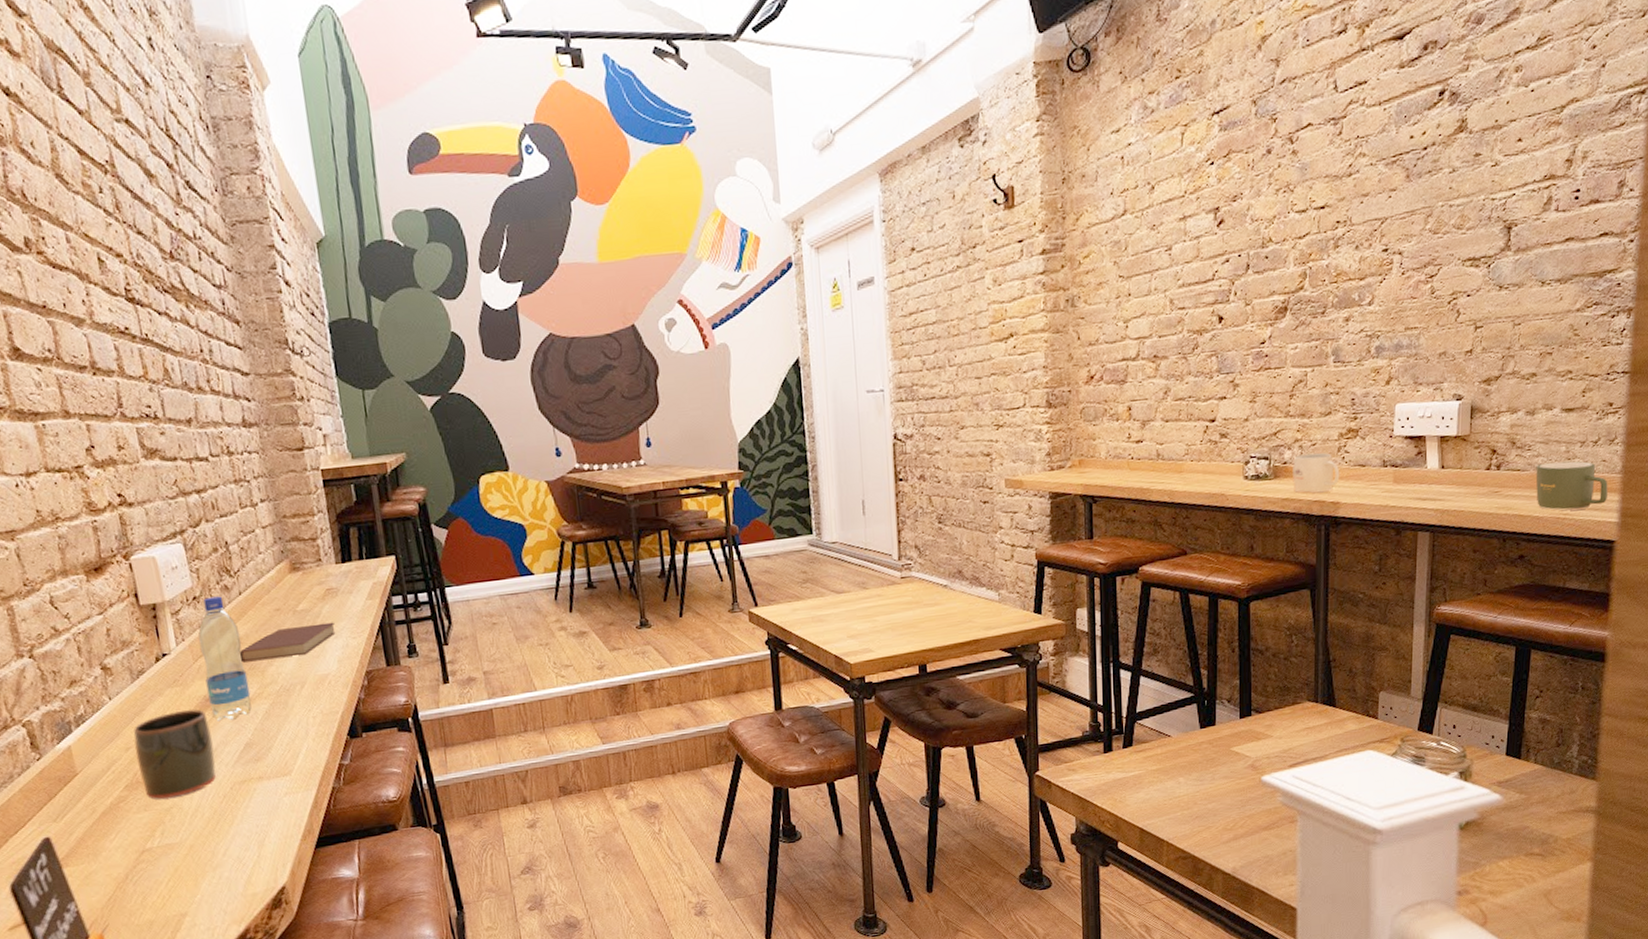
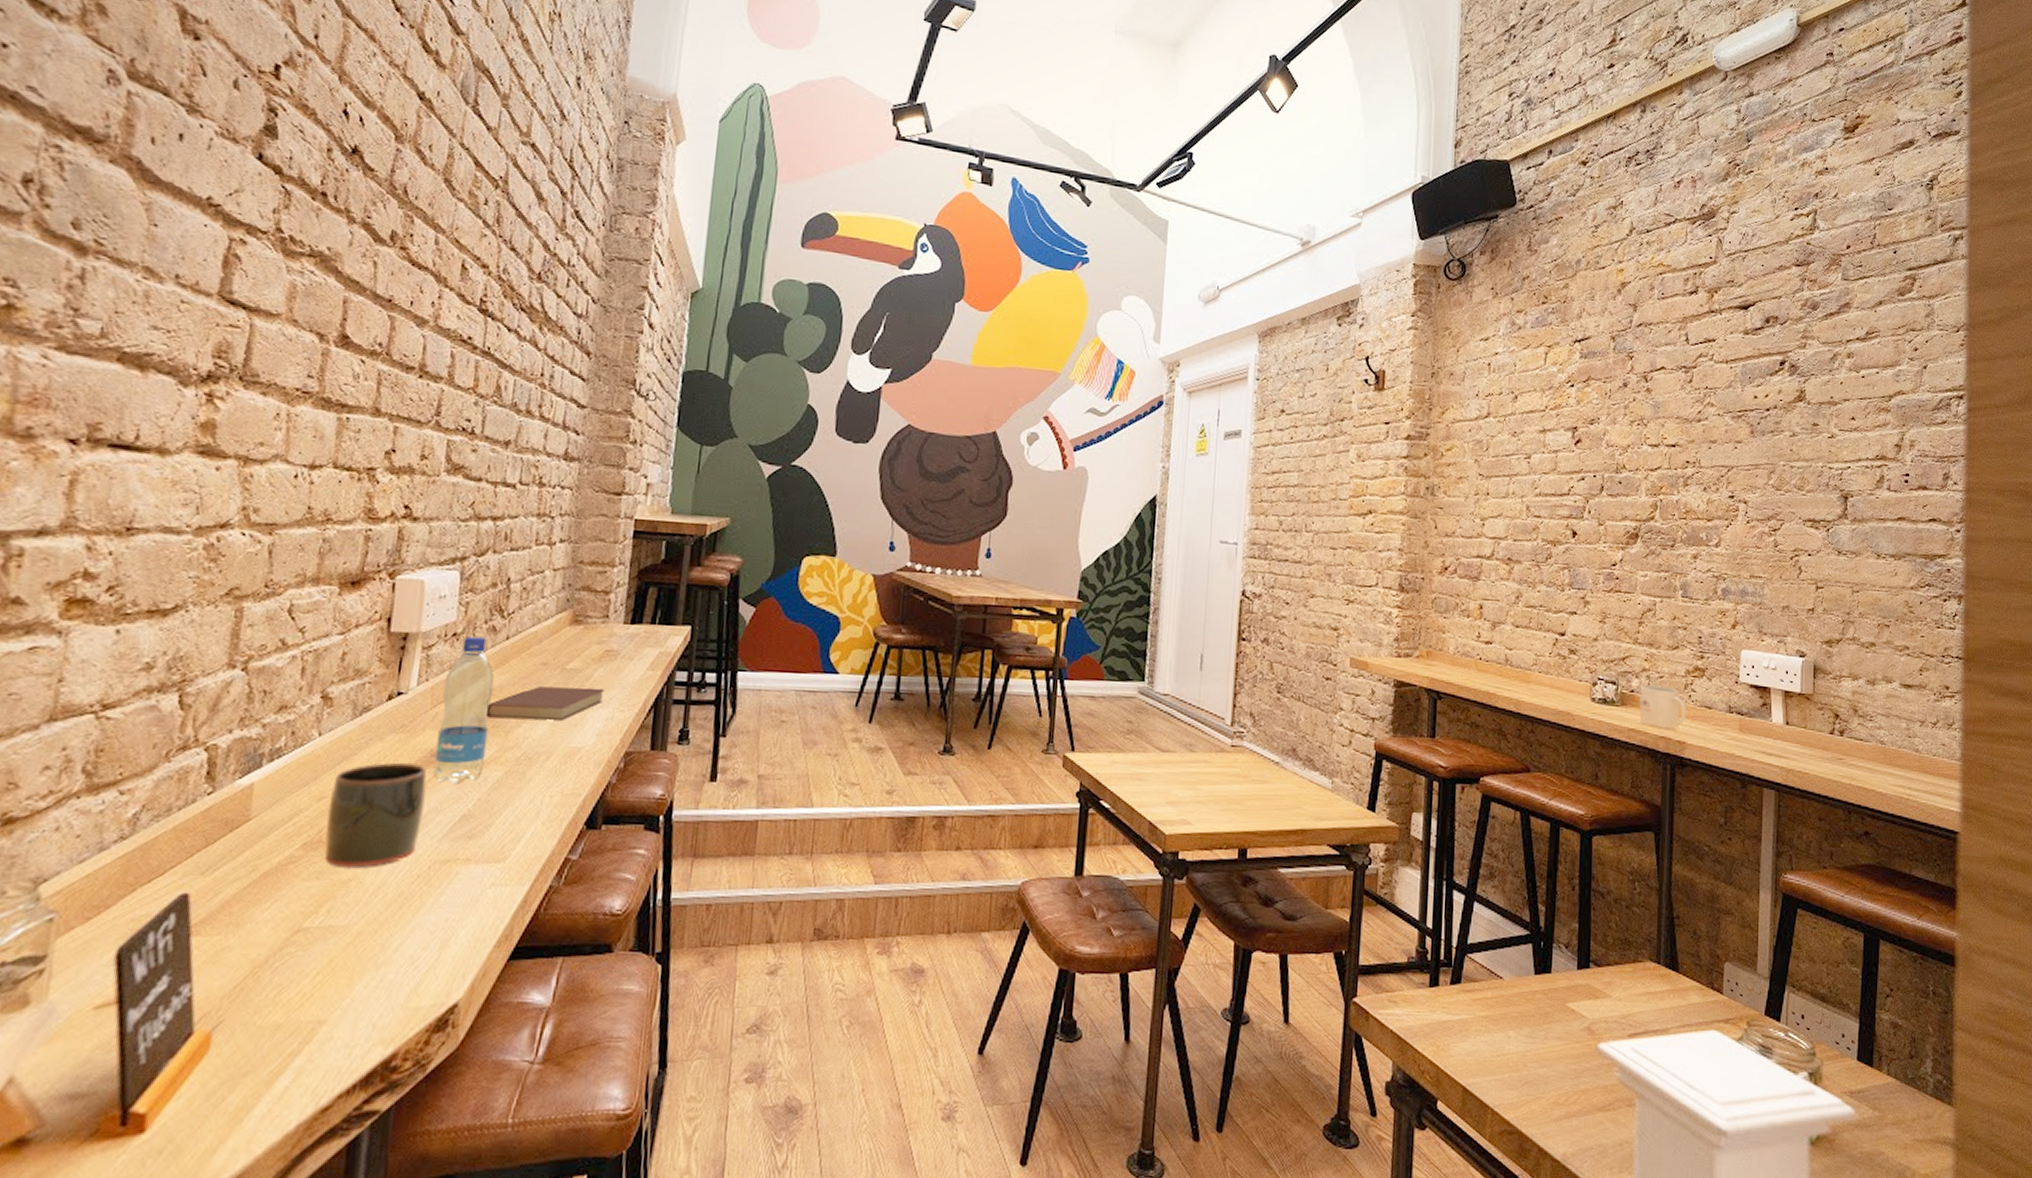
mug: present [1535,461,1608,511] -> none [1878,736,1949,793]

